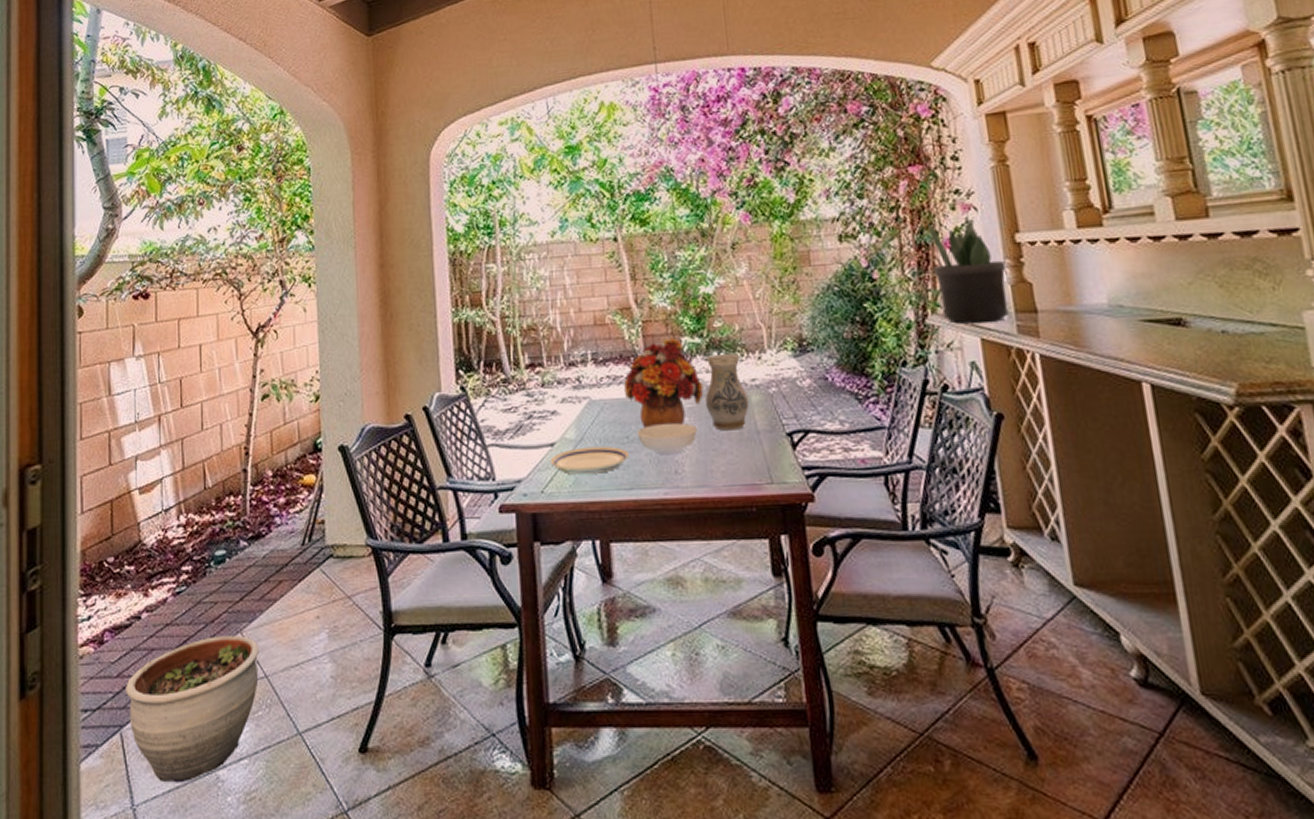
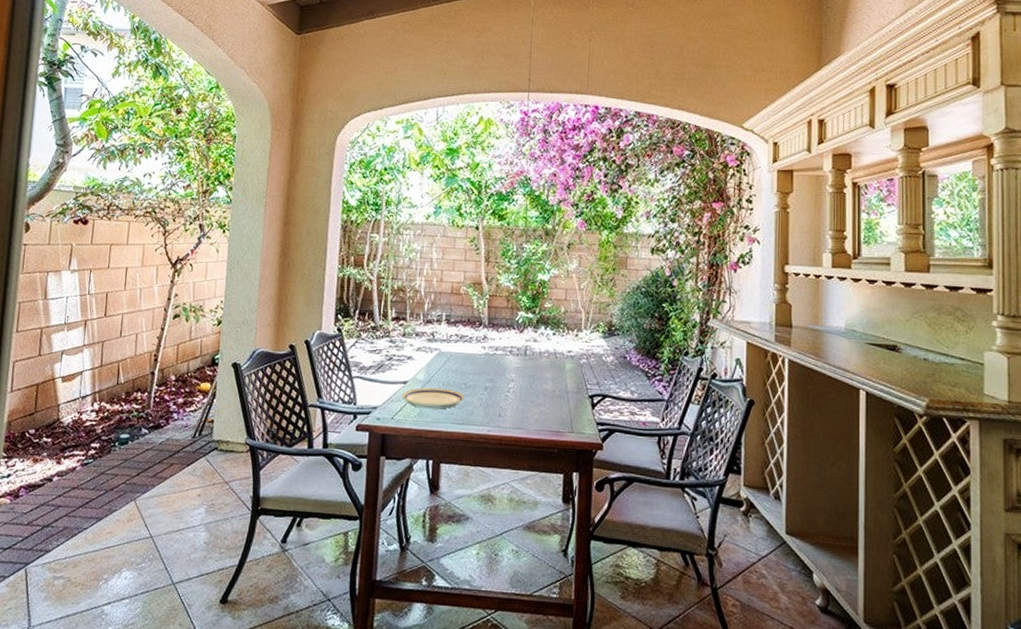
planter pot: present [126,635,259,783] -> none [33,501,148,613]
flower arrangement: present [623,337,704,429] -> none [467,311,530,380]
bowl: present [638,423,698,456] -> none [474,376,521,402]
ceramic pitcher: present [705,353,749,431] -> none [529,328,563,389]
planter: present [925,217,1009,324] -> none [720,245,774,330]

